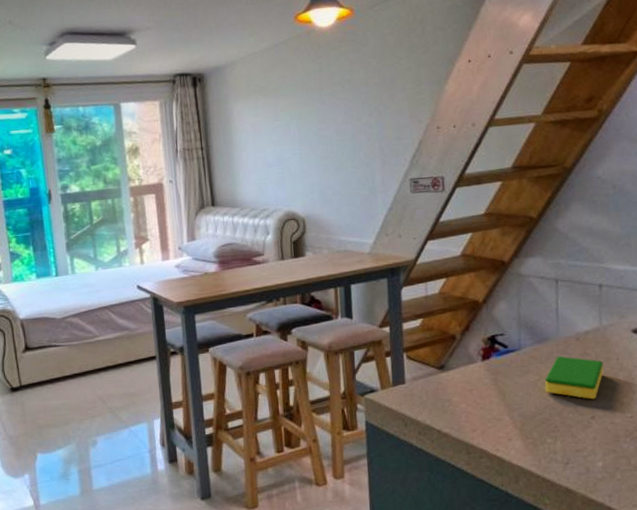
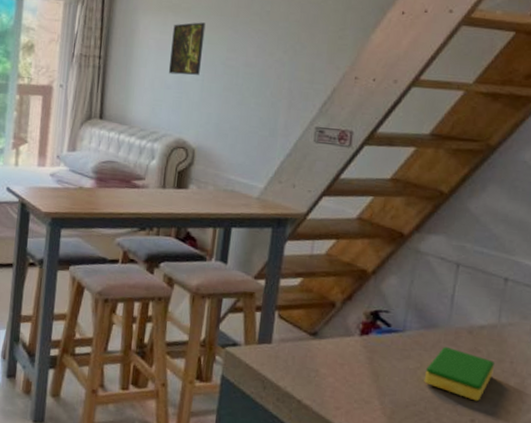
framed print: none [265,100,297,153] -> present [168,22,206,75]

